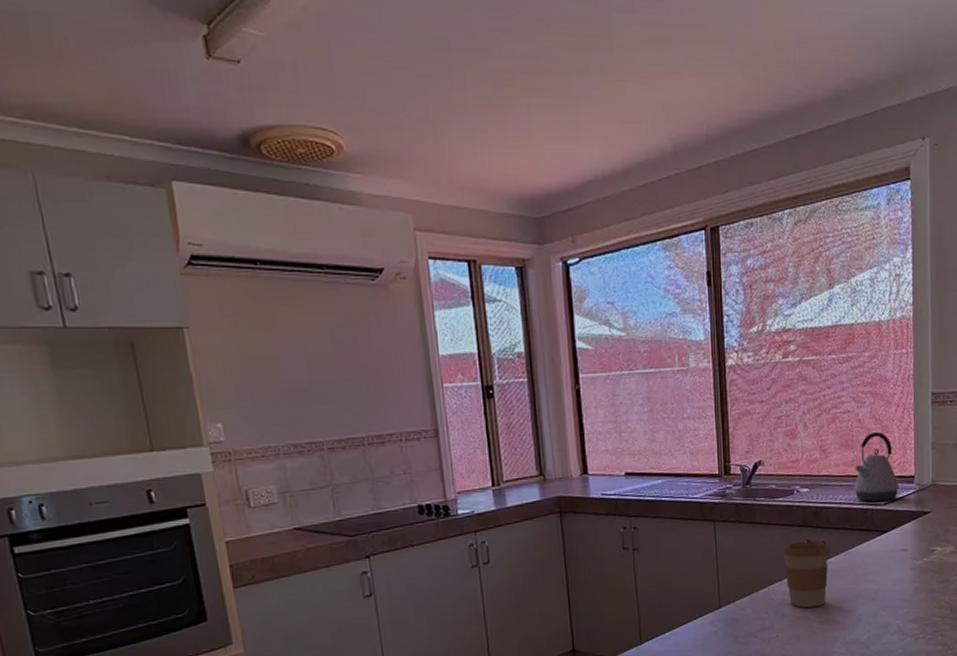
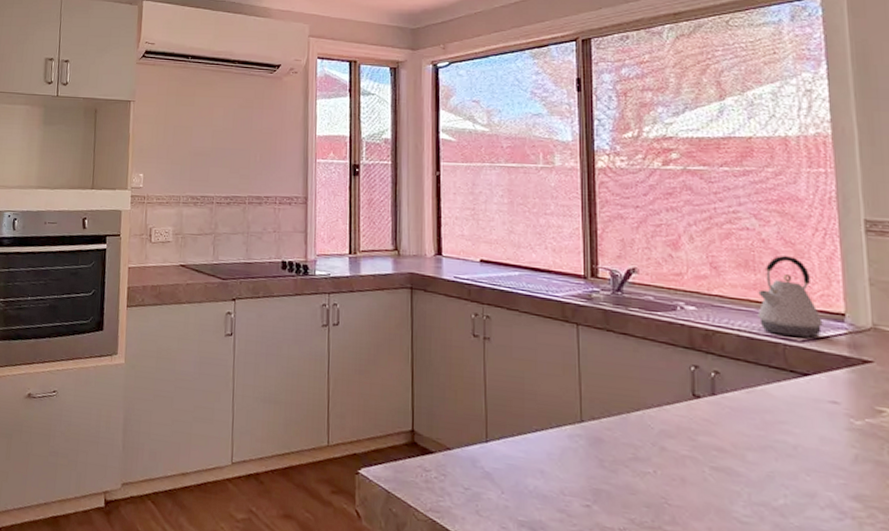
coffee cup: present [782,541,830,608] -> none [661,364,726,449]

